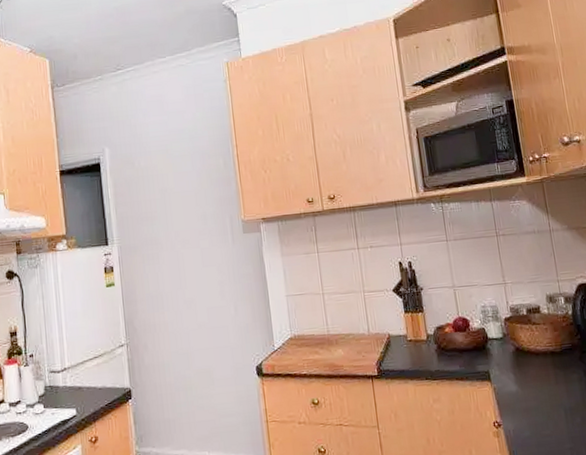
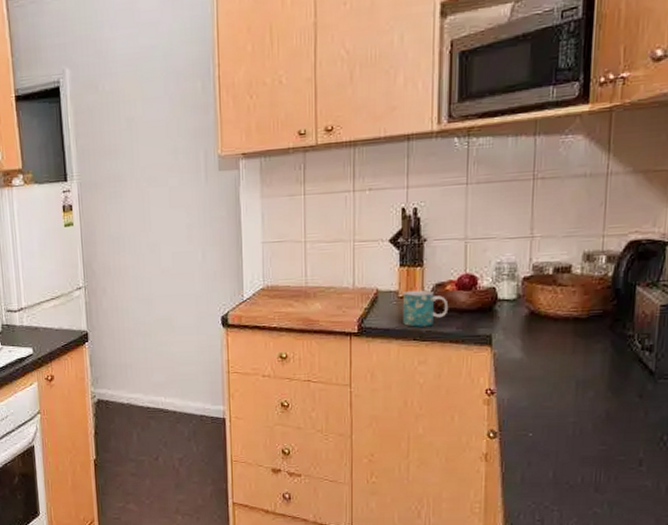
mug: none [411,333,450,367] -> present [403,290,449,327]

